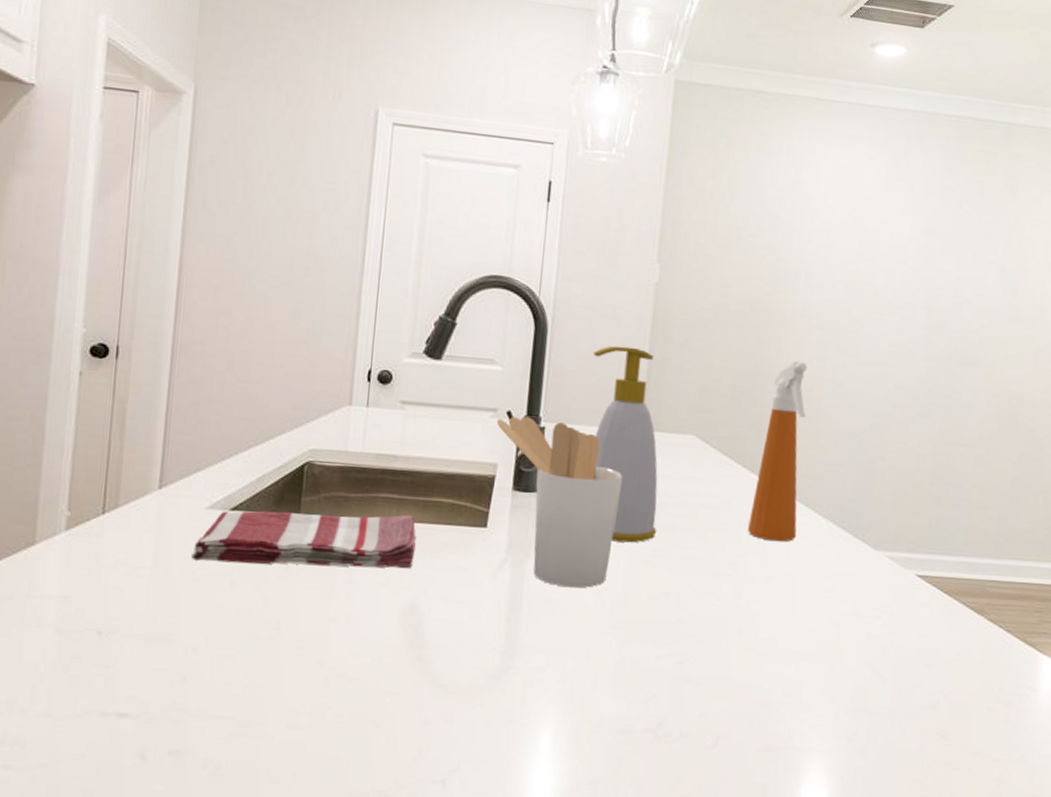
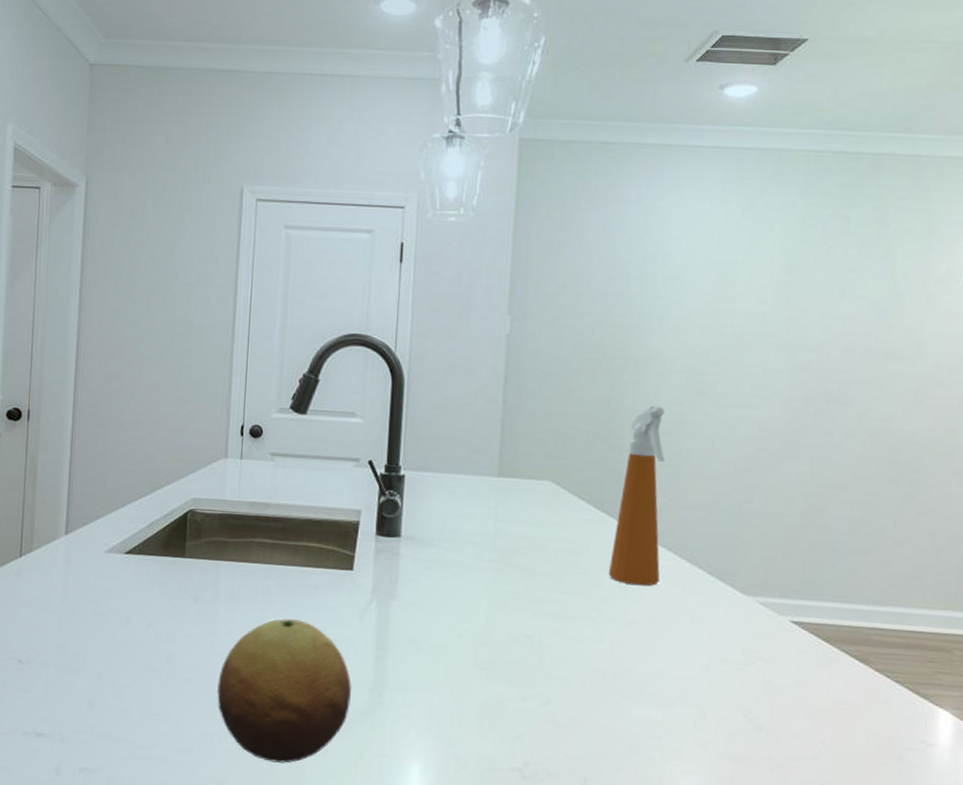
dish towel: present [191,510,416,569] -> none [94,554,289,608]
fruit: none [332,580,481,735] -> present [216,618,352,763]
utensil holder: present [496,416,622,588] -> none [359,465,480,629]
soap bottle: present [592,345,658,543] -> none [448,396,517,586]

